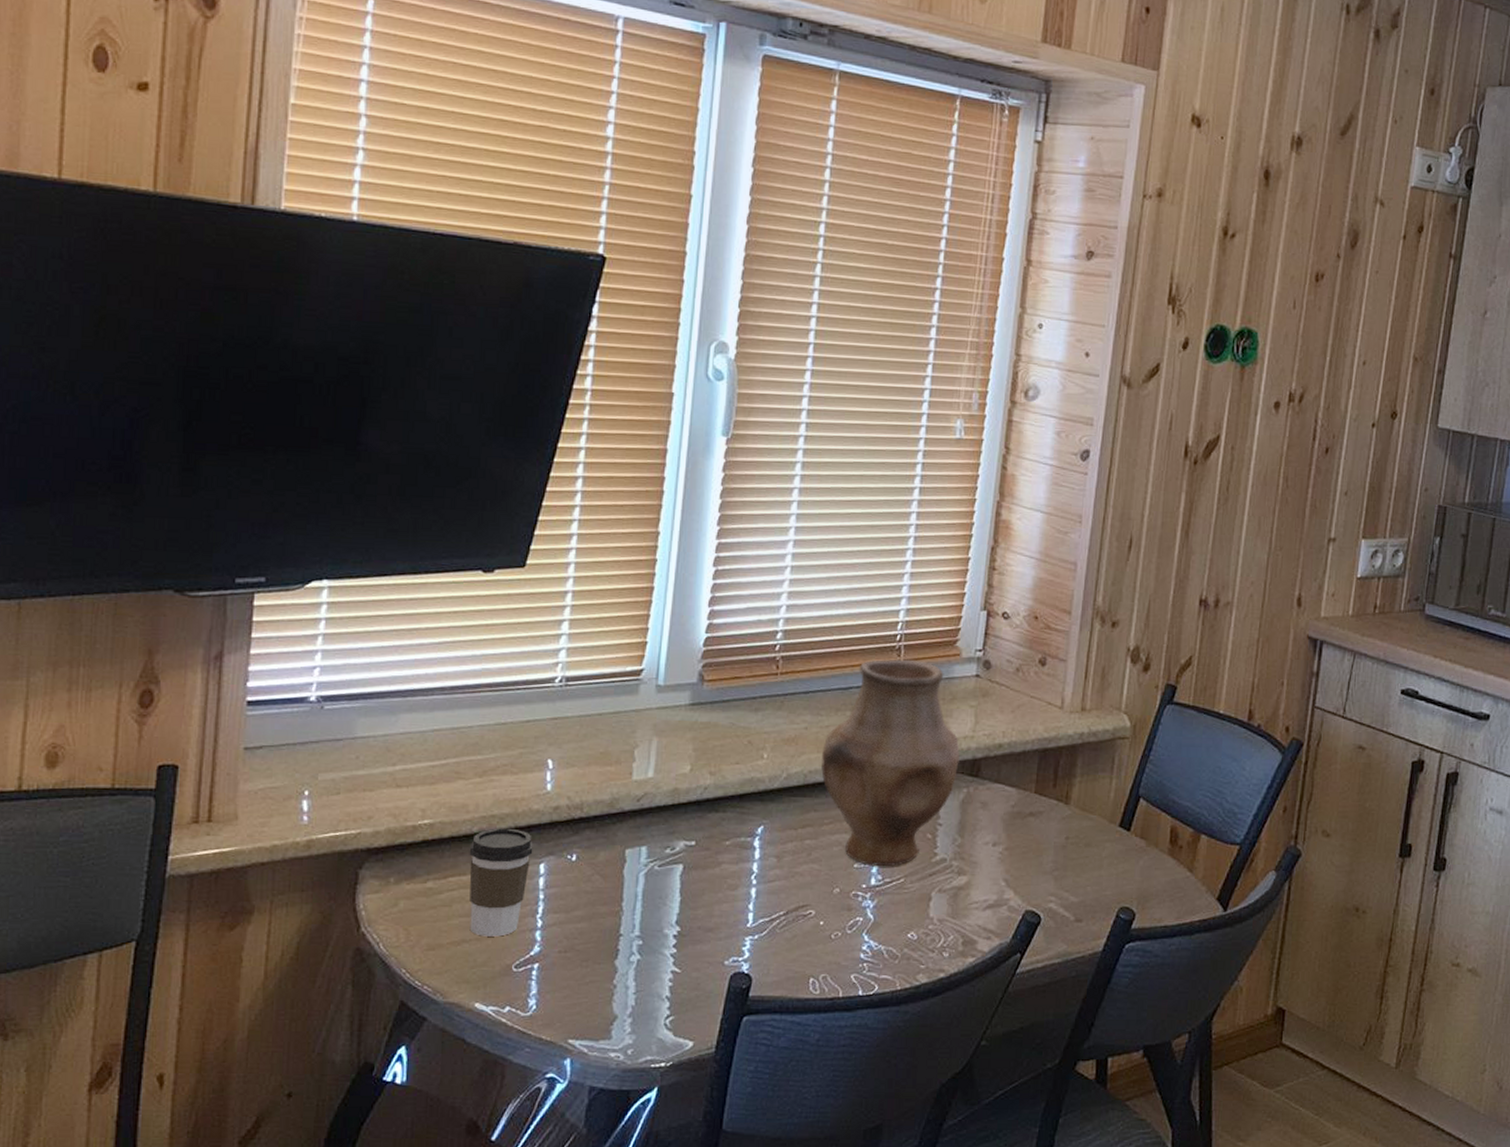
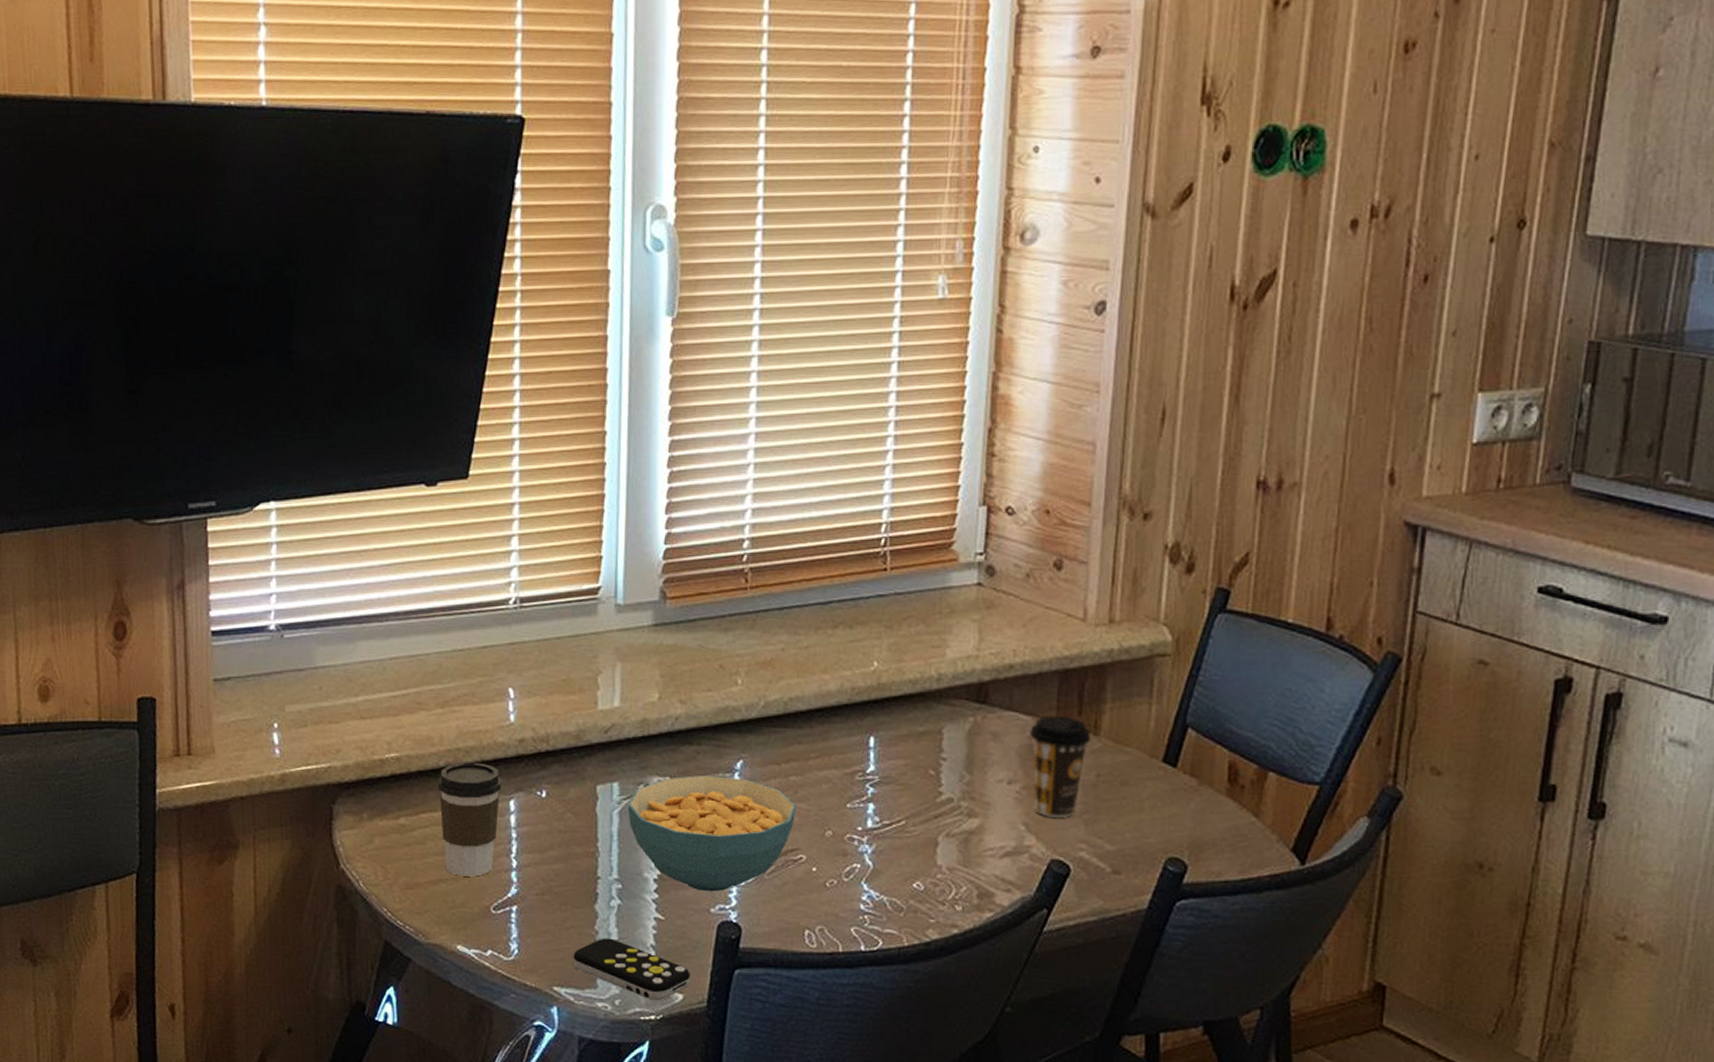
remote control: none [590,991,701,1049] -> present [573,938,690,1001]
cereal bowl: none [653,839,810,946] -> present [627,774,797,892]
vase: present [821,659,960,866] -> none [803,567,963,806]
coffee cup: none [1012,787,1062,874] -> present [1030,715,1090,818]

